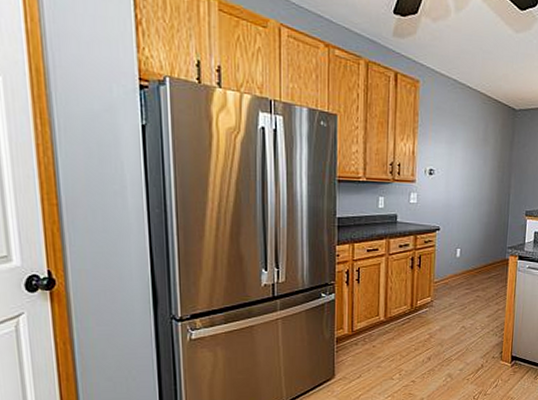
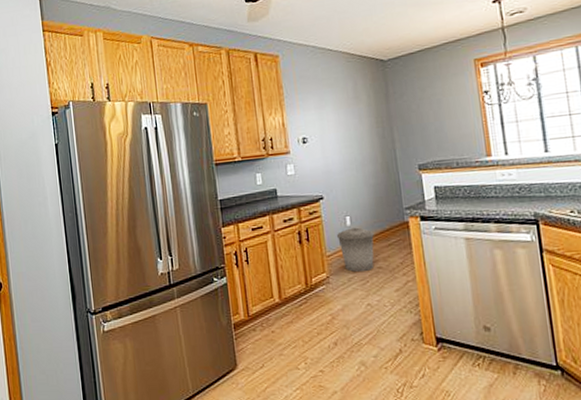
trash can: none [446,259,478,299] -> present [337,227,374,273]

